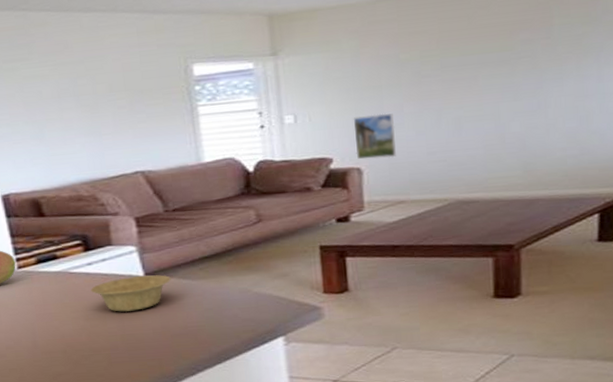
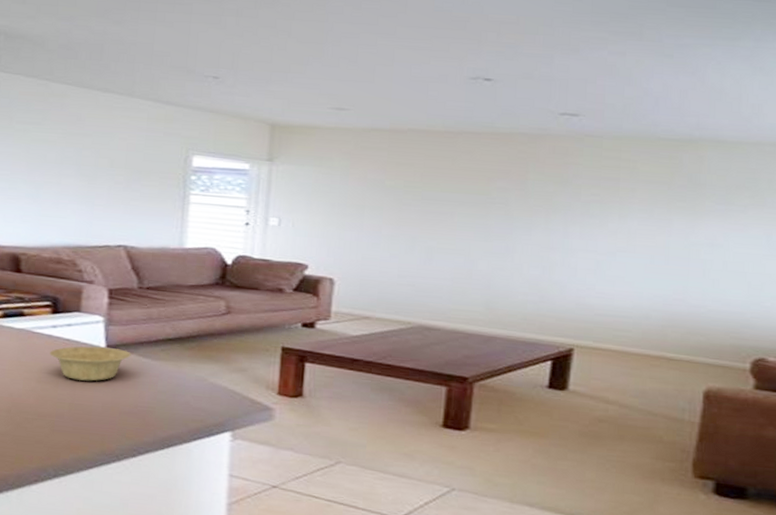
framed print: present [353,113,396,160] -> none [331,230,372,274]

